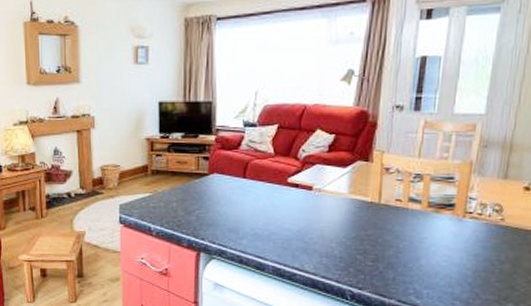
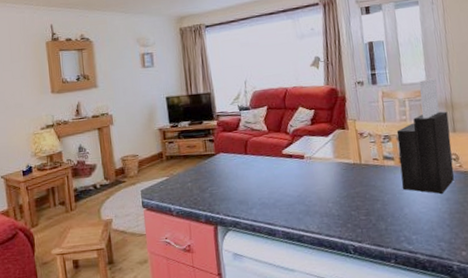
knife block: none [423,110,503,249] -> present [396,78,454,195]

